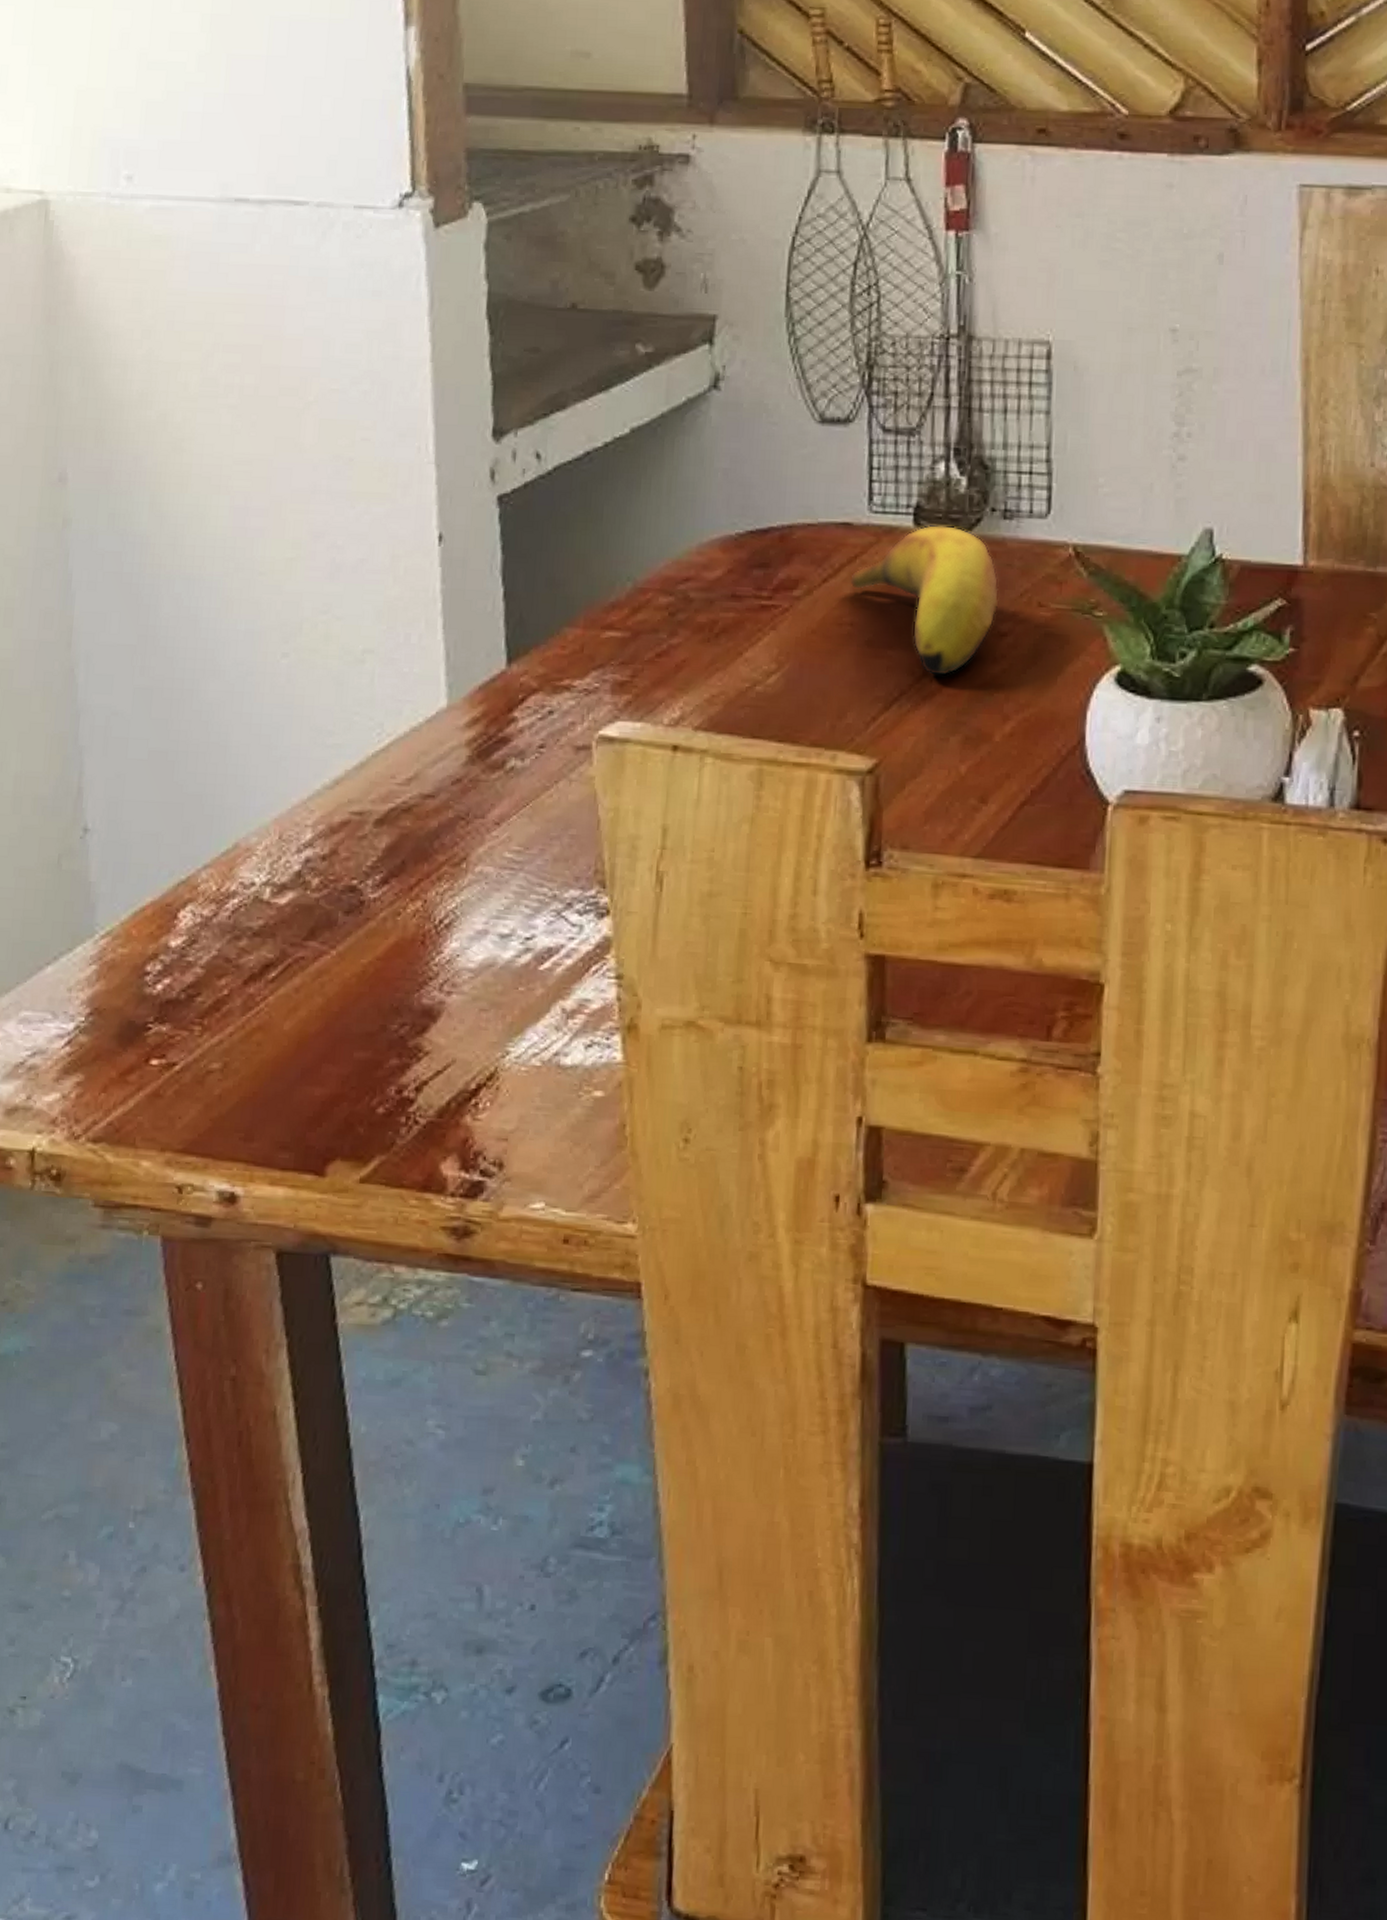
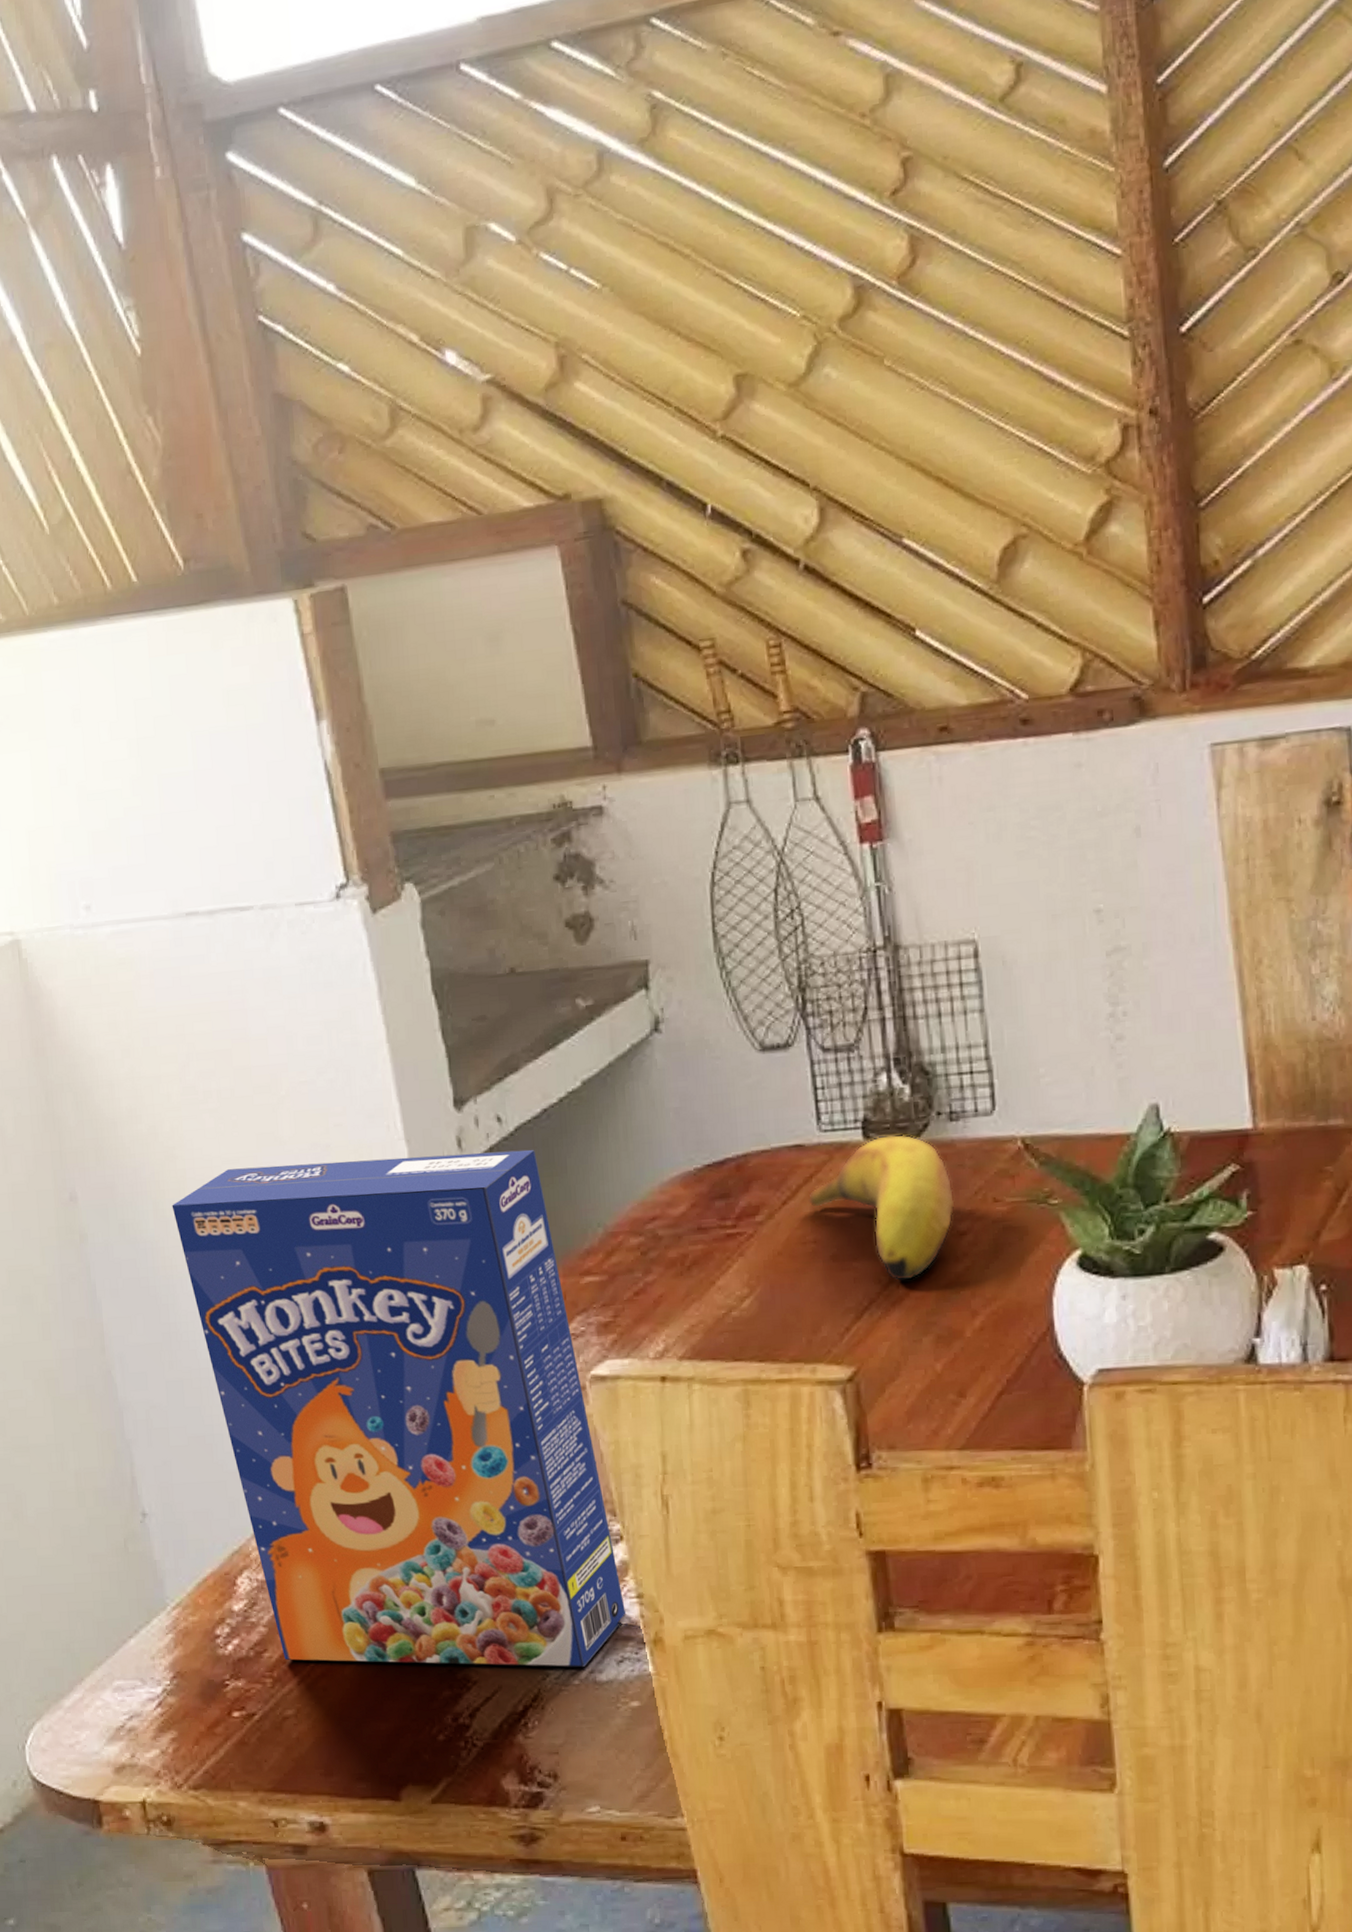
cereal box: none [170,469,602,1049] -> present [172,1149,625,1668]

